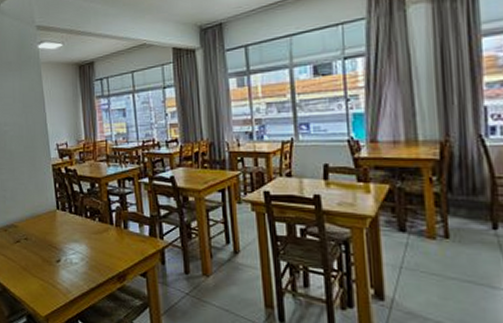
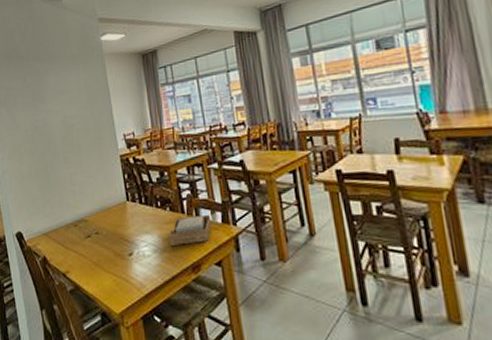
napkin holder: none [97,227,139,255] -> present [169,214,212,245]

